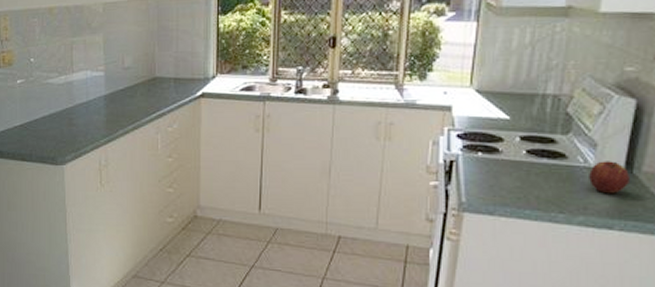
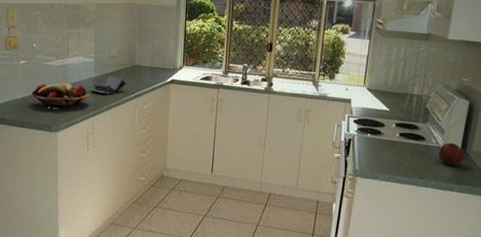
fruit basket: none [32,104,101,134] -> present [32,83,90,107]
book: none [100,92,147,116] -> present [89,76,128,95]

